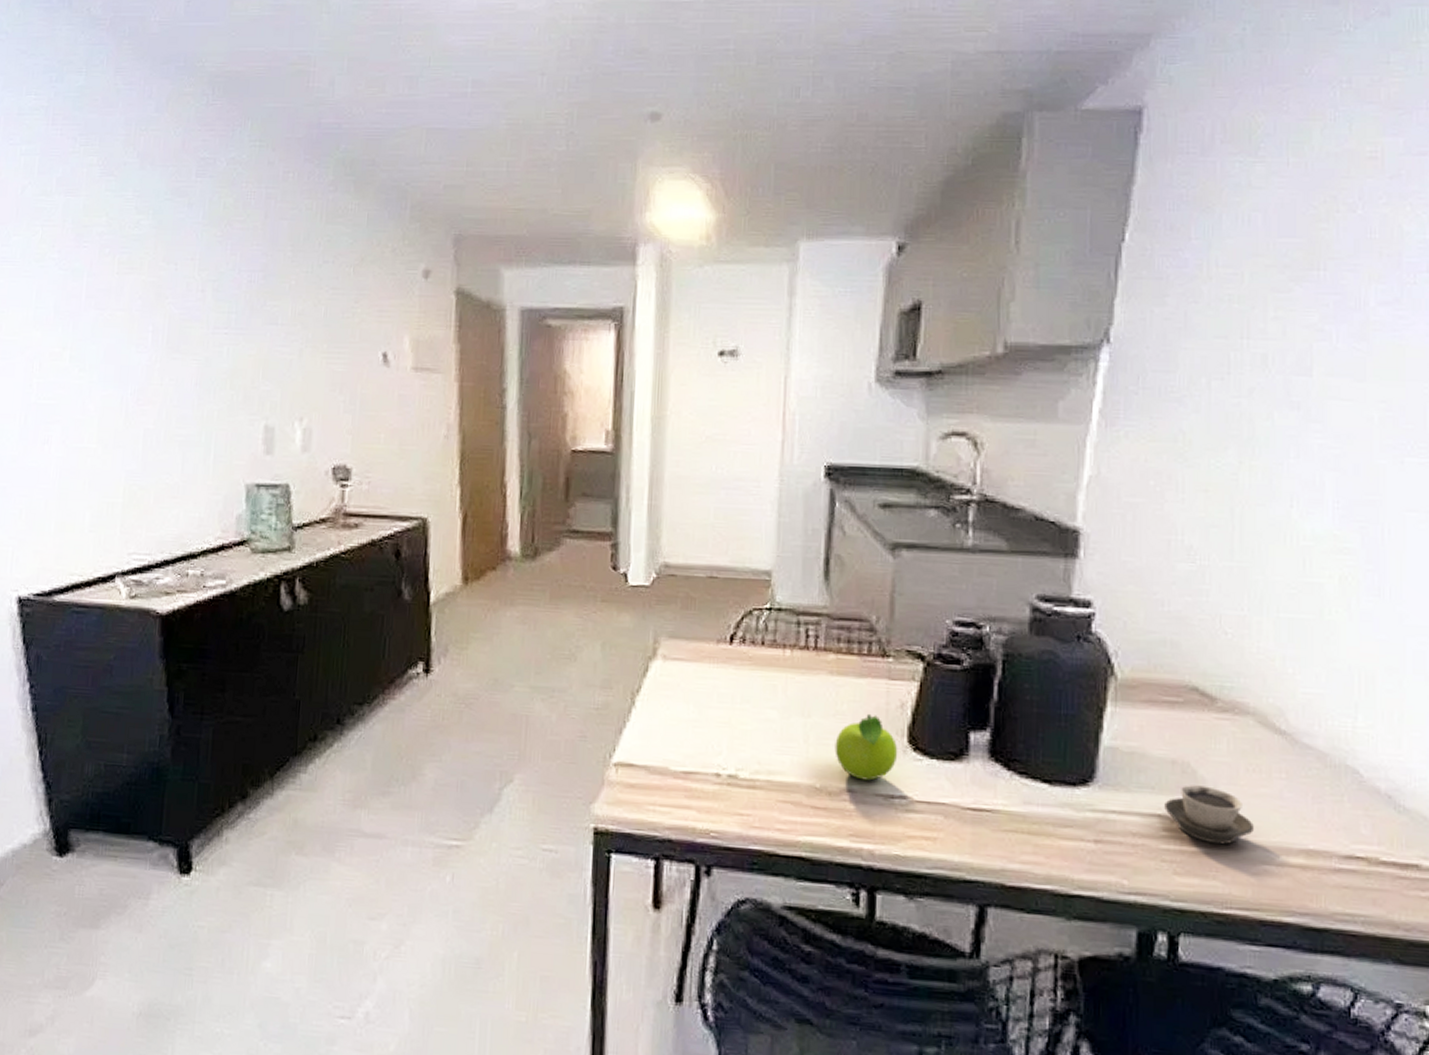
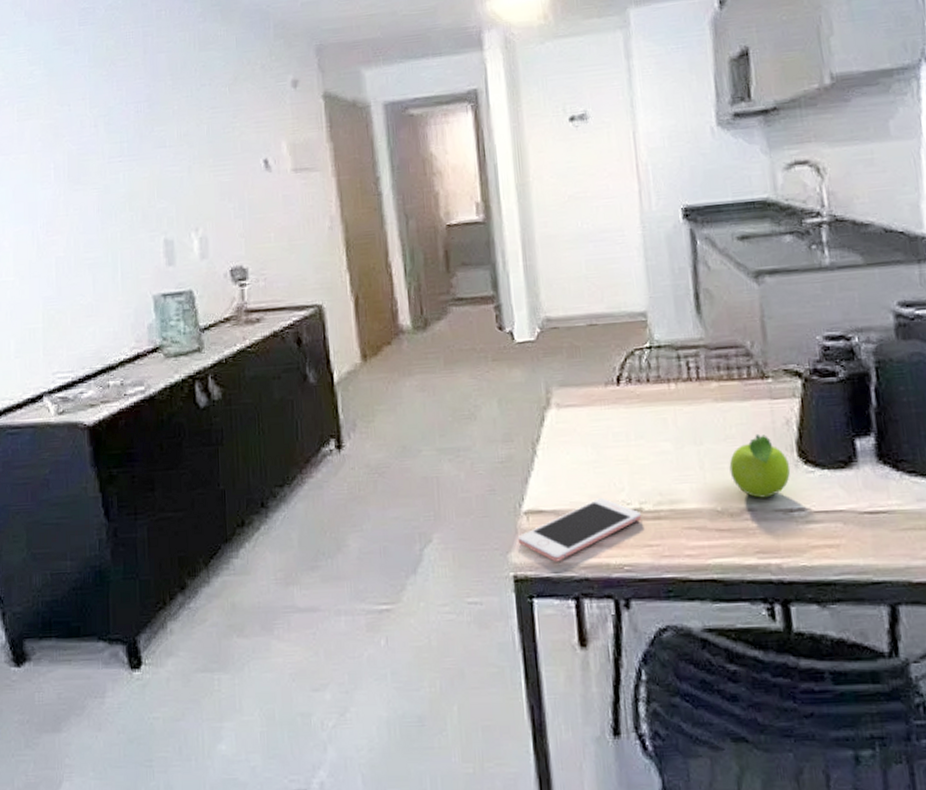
cell phone: none [603,759,736,819] -> present [517,498,642,562]

